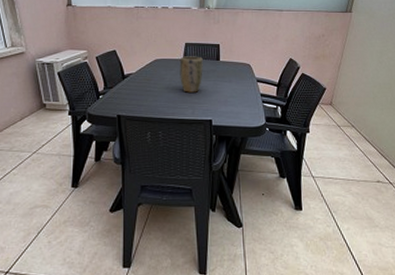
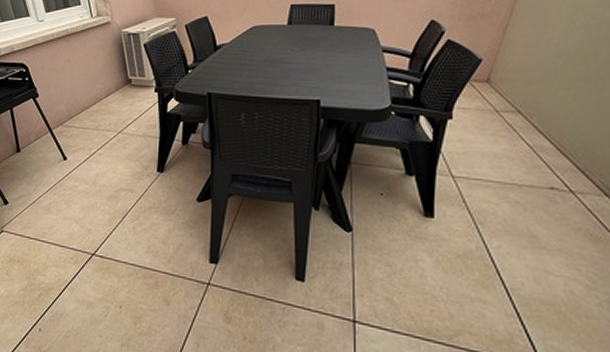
plant pot: present [179,56,203,93] -> none [282,20,312,66]

